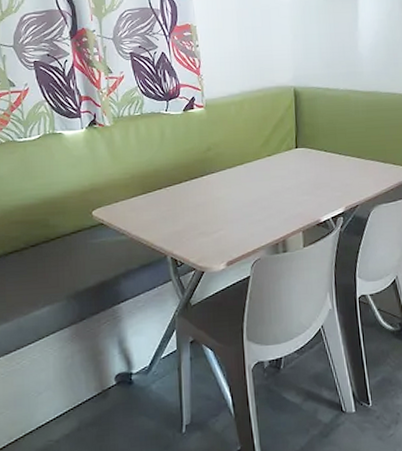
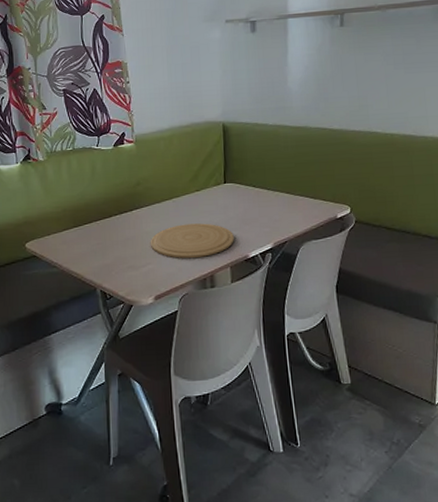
plate: none [222,188,306,224] -> present [151,223,234,259]

